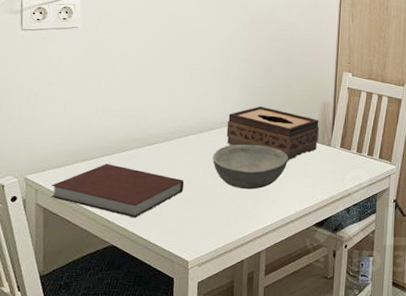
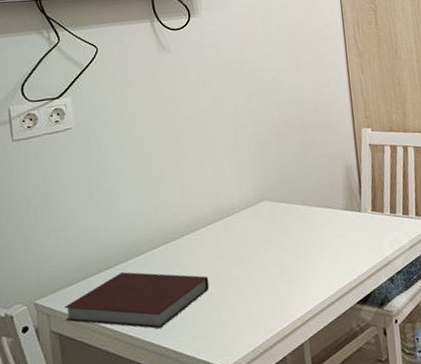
bowl: present [212,144,288,190] -> none [235,223,318,276]
tissue box: present [226,106,320,161] -> none [245,180,347,236]

